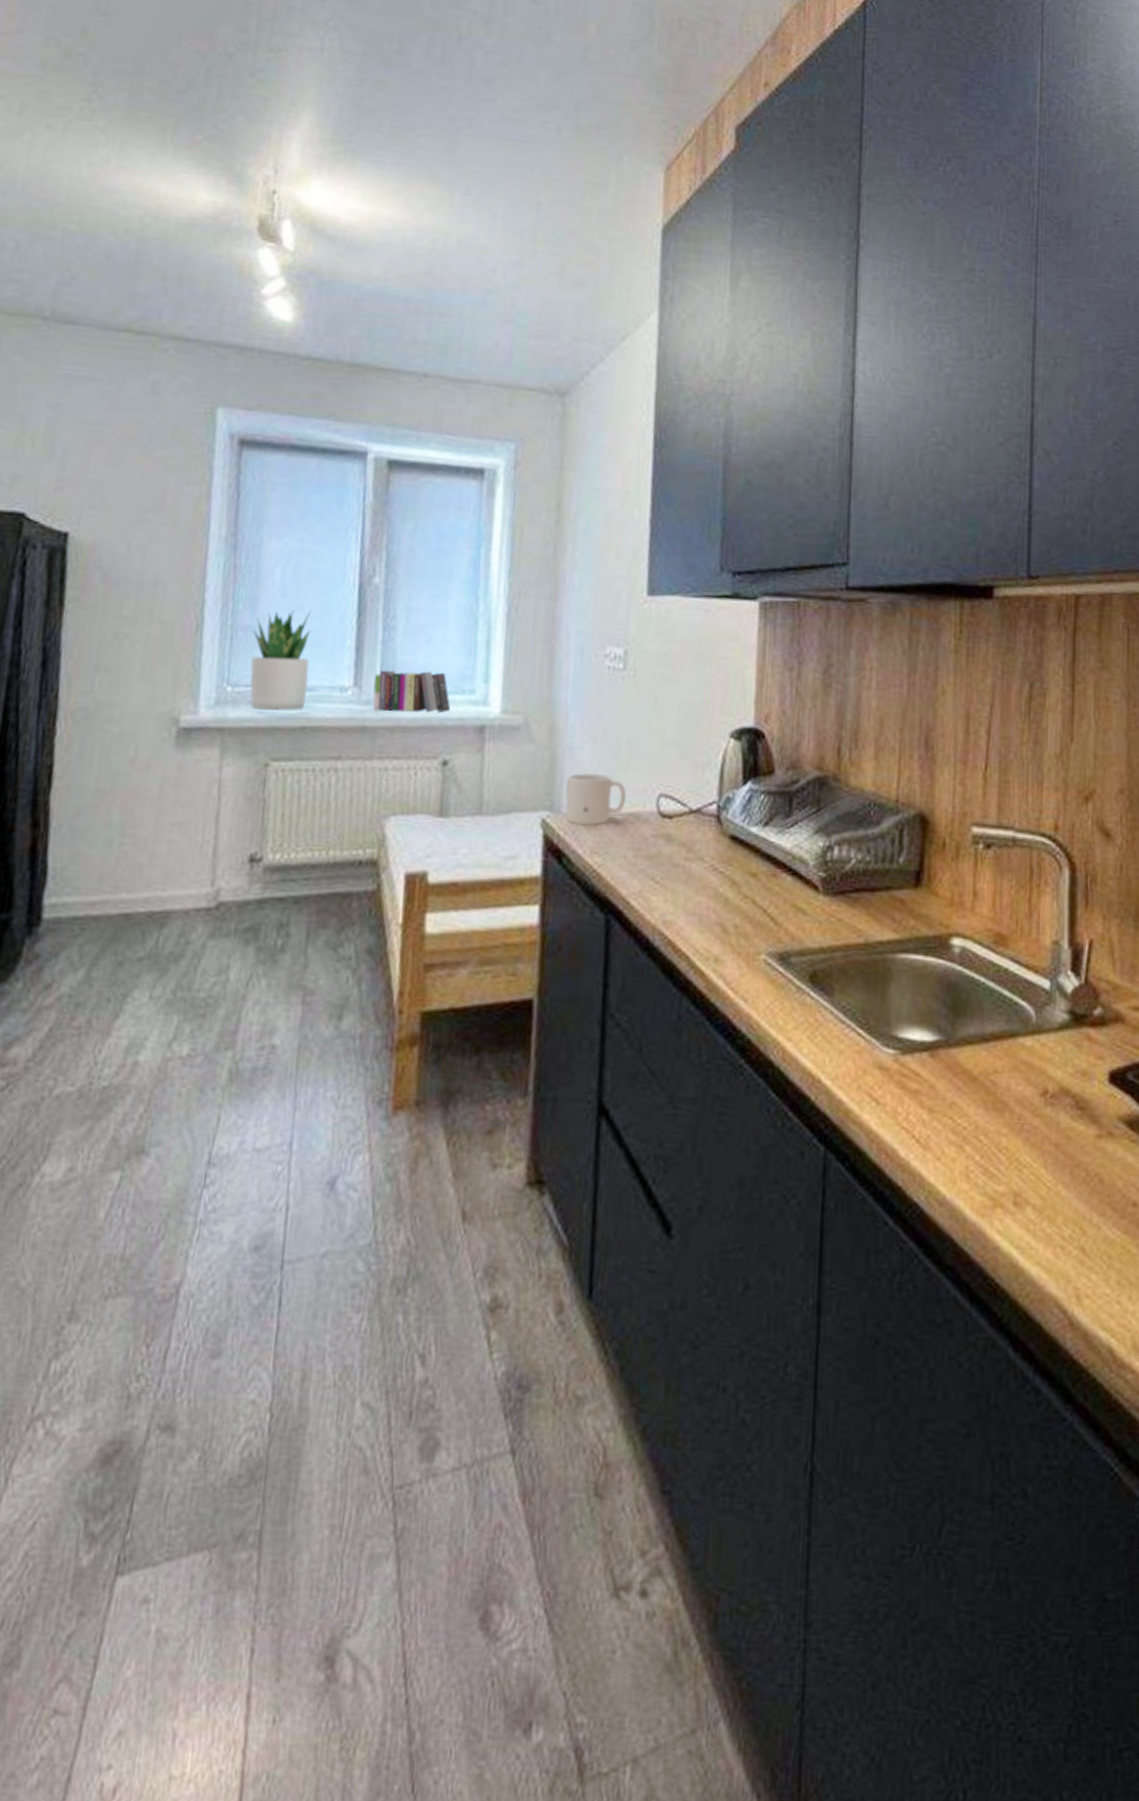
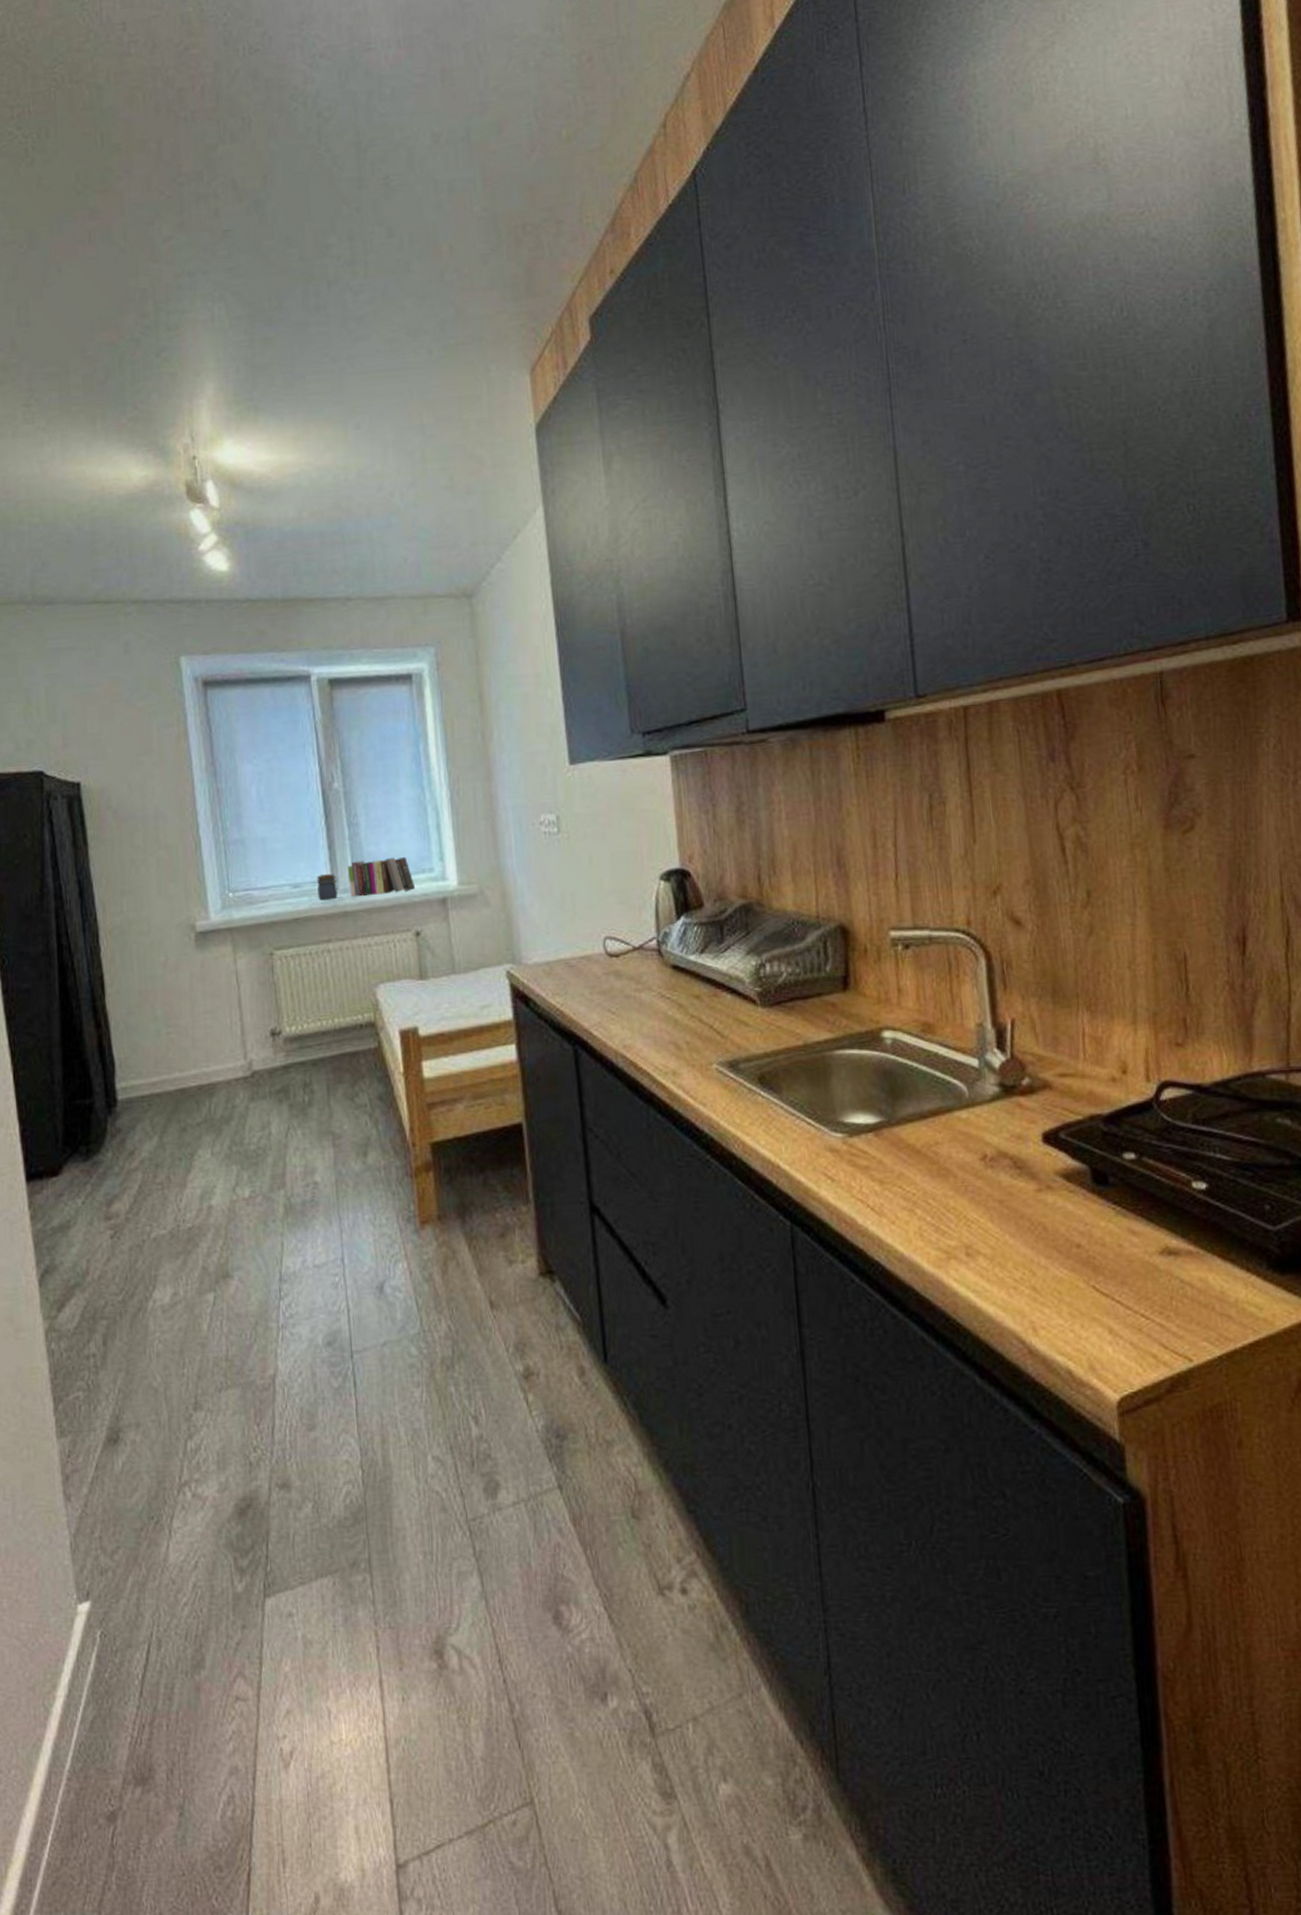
planter: present [249,610,312,711] -> none [242,819,295,909]
jar: none [334,680,361,711] -> present [317,874,340,901]
mug: present [565,773,627,825] -> none [522,926,577,972]

